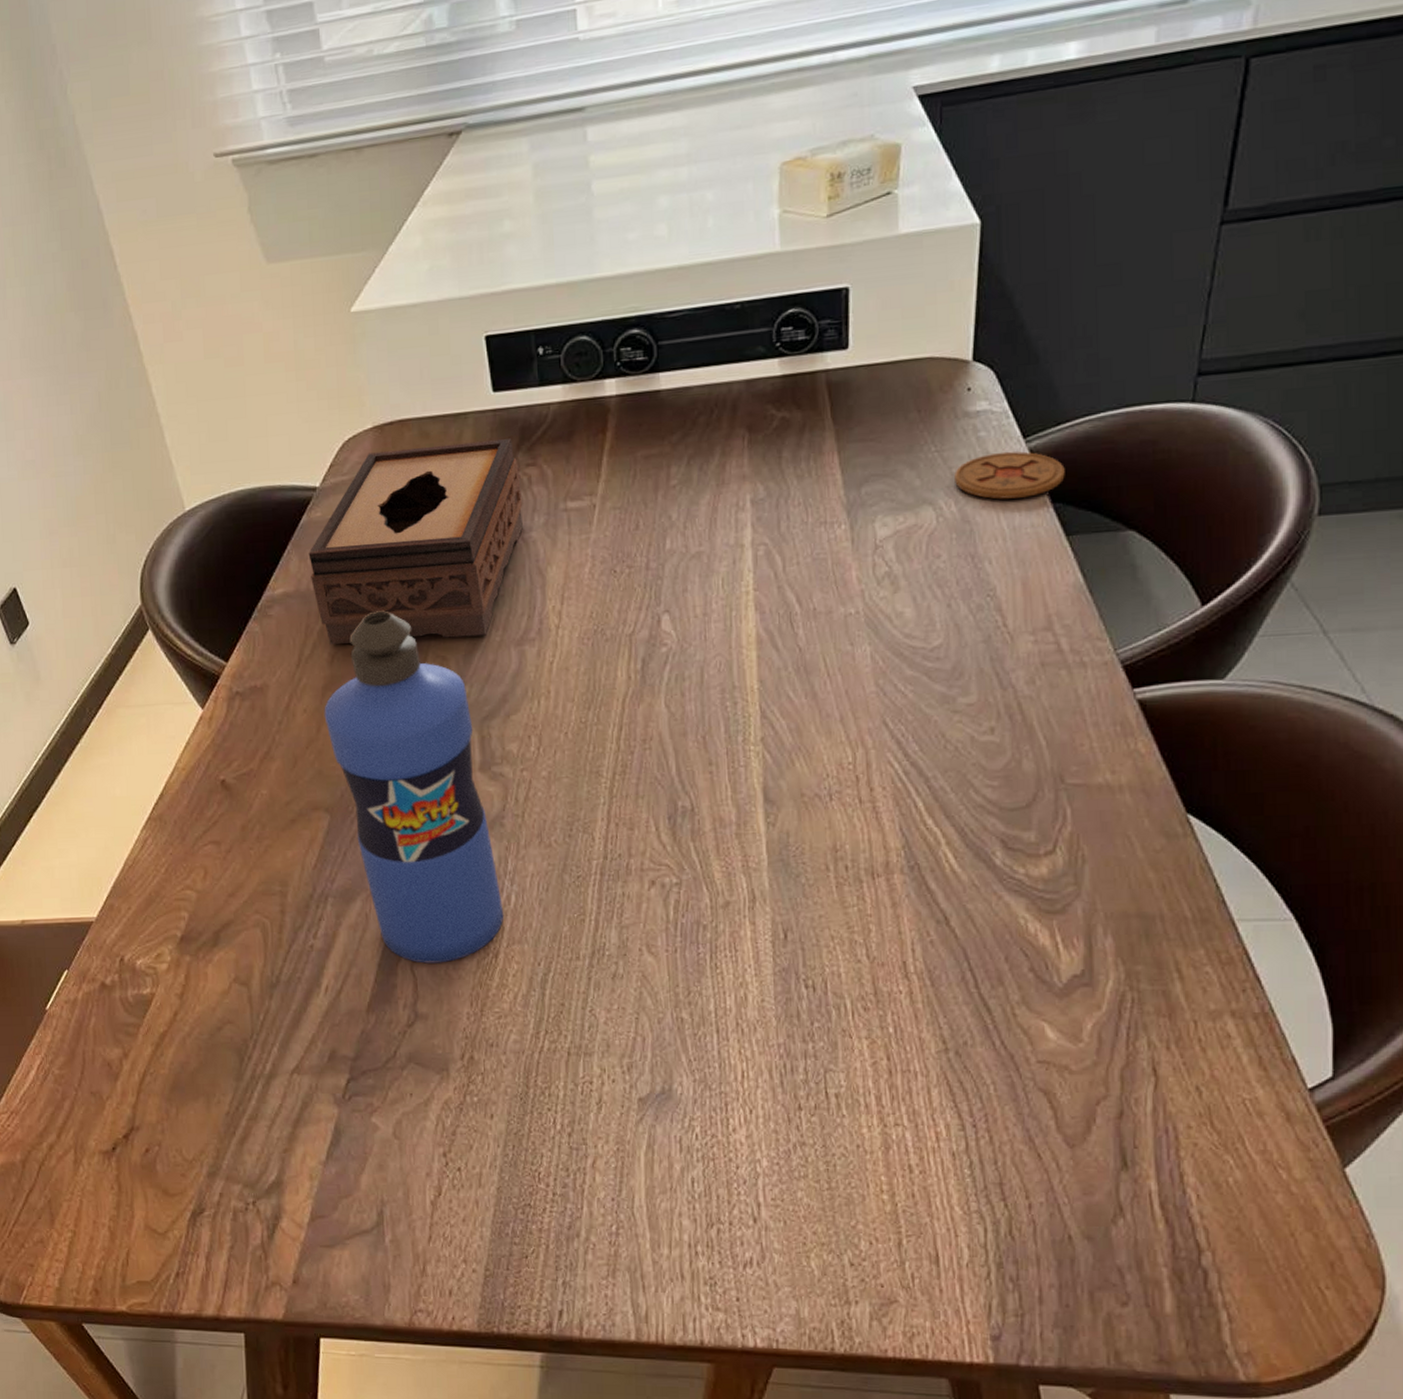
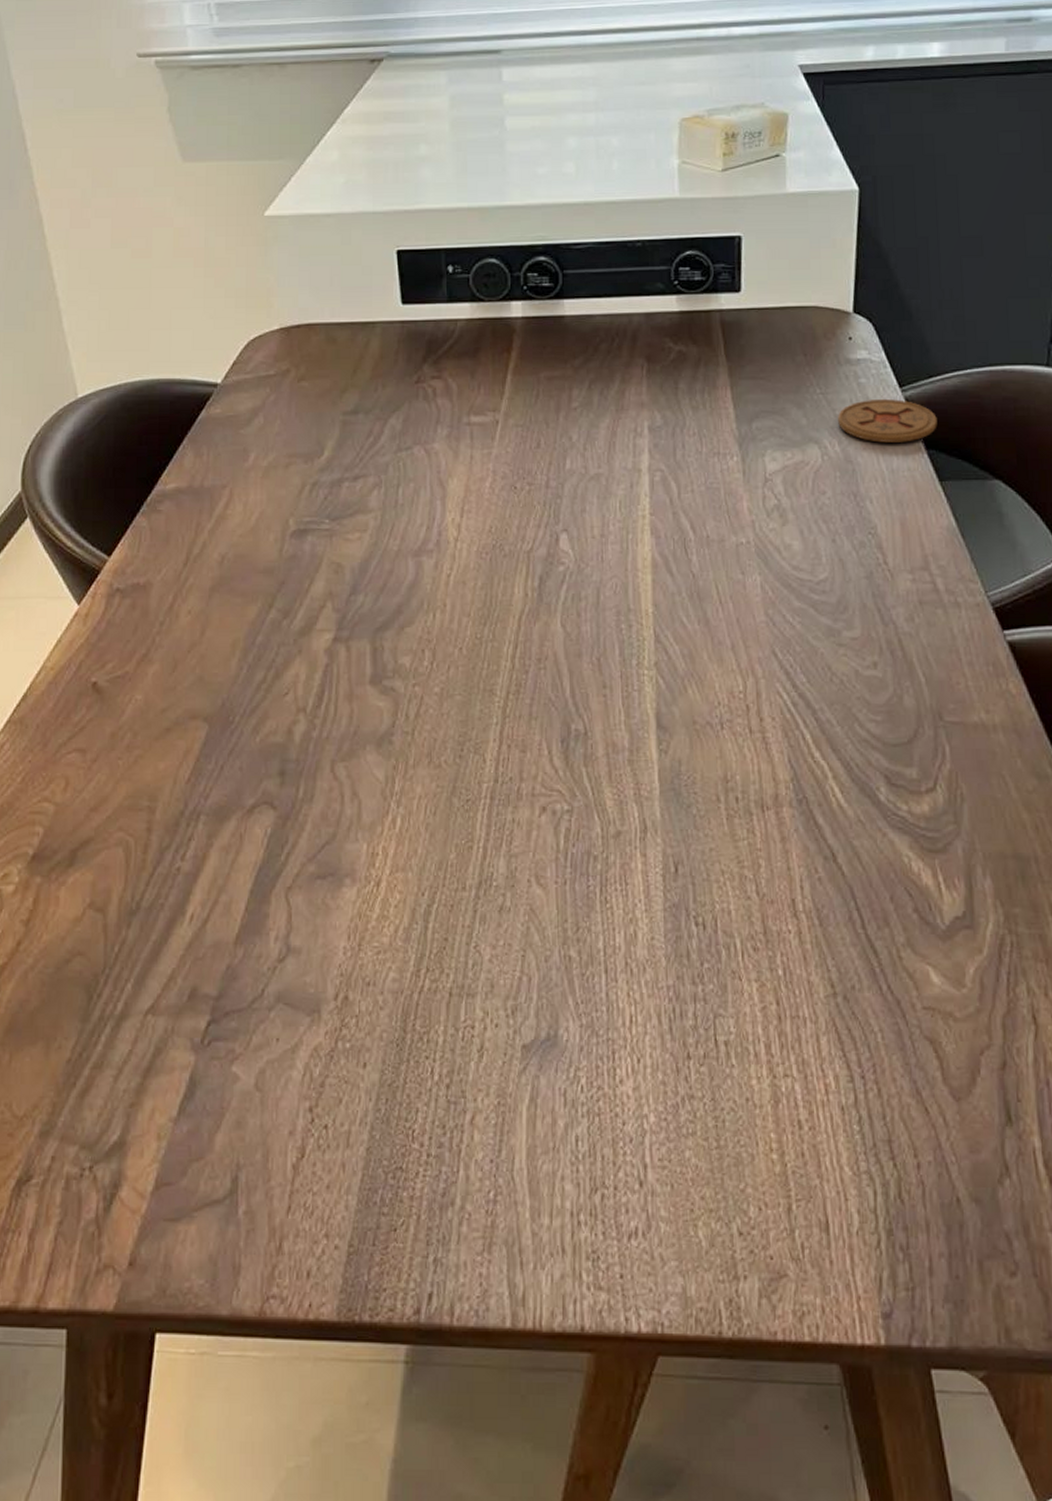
tissue box: present [308,439,524,644] -> none [204,351,427,545]
water bottle: present [324,610,504,964] -> none [209,513,389,891]

